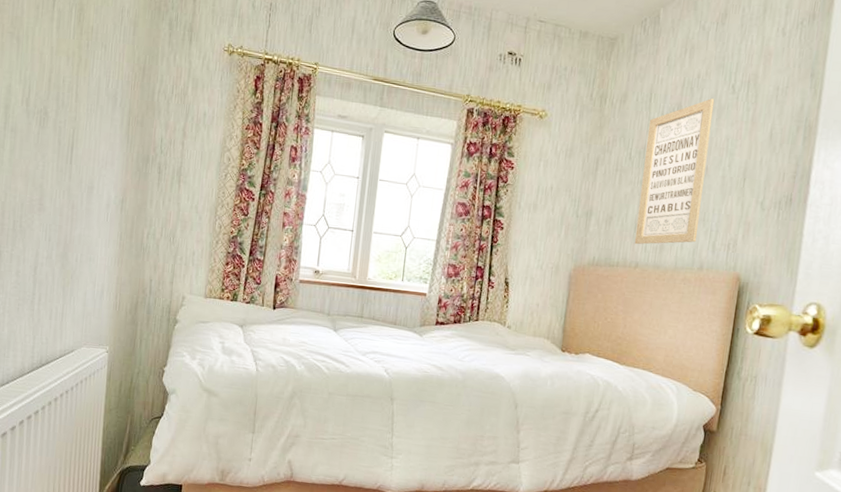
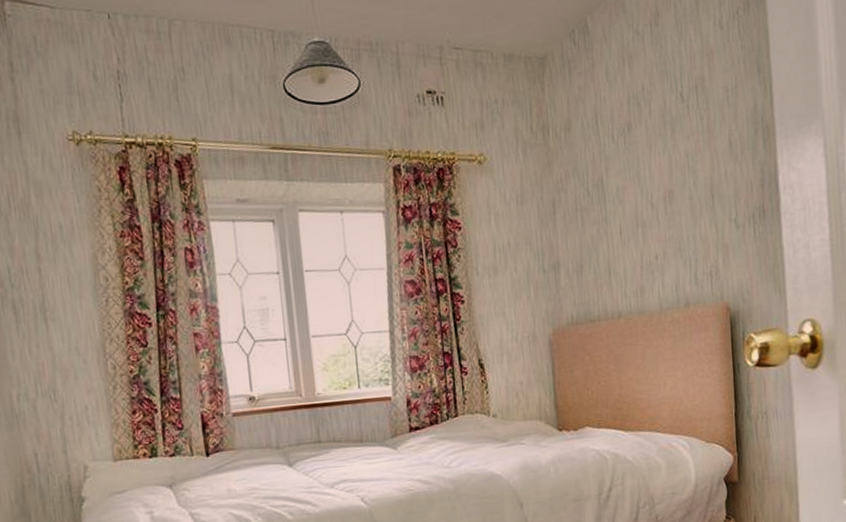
wall art: present [634,98,715,245] -> none [600,112,677,292]

